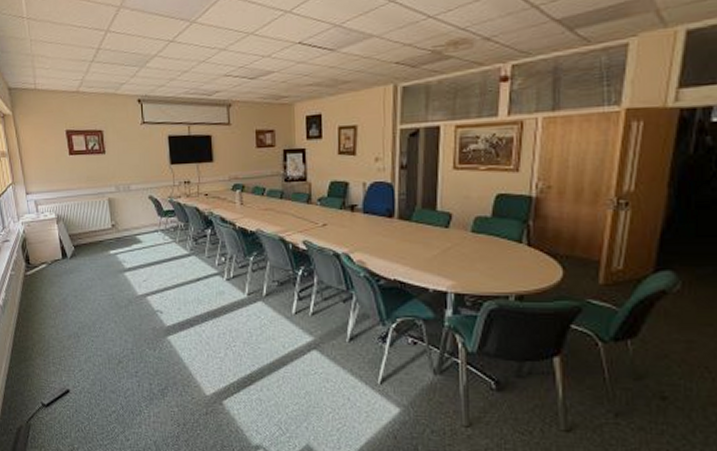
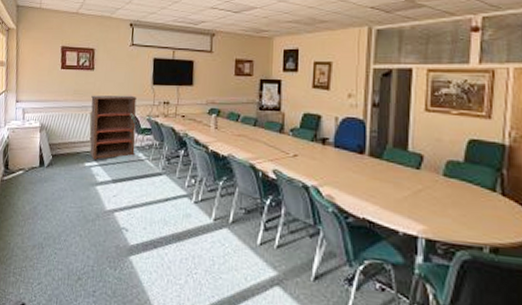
bookshelf: none [106,177,160,247] -> present [90,95,137,160]

